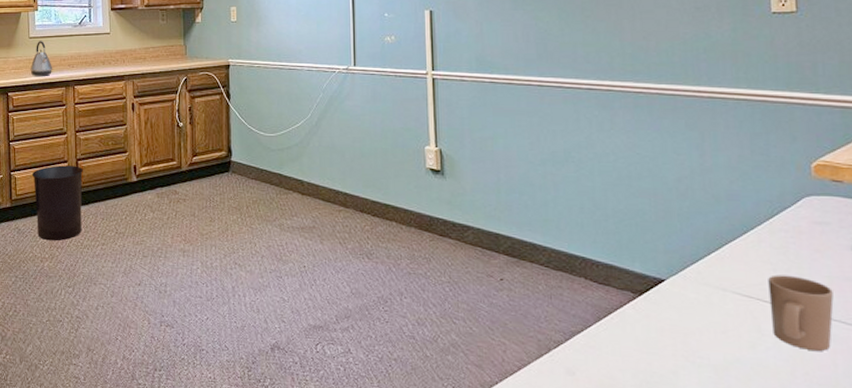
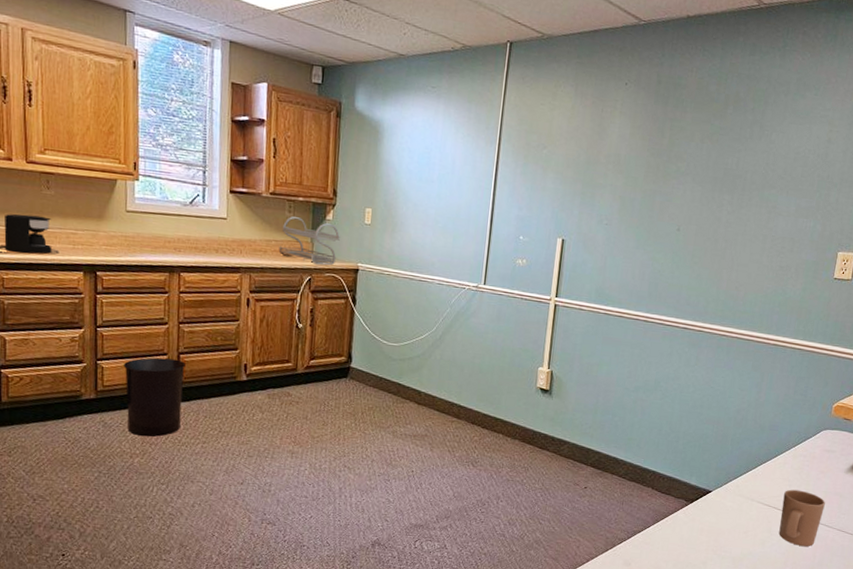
kettle: present [30,41,53,76] -> none [126,216,155,258]
dish rack: none [156,24,210,66] -> present [278,216,340,266]

